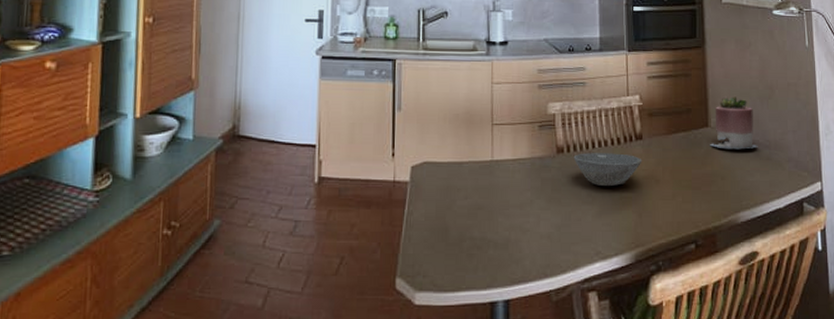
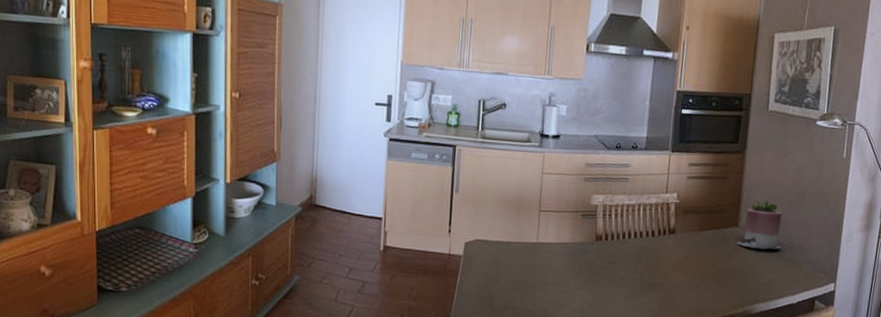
bowl: present [573,153,642,187] -> none [610,242,673,273]

